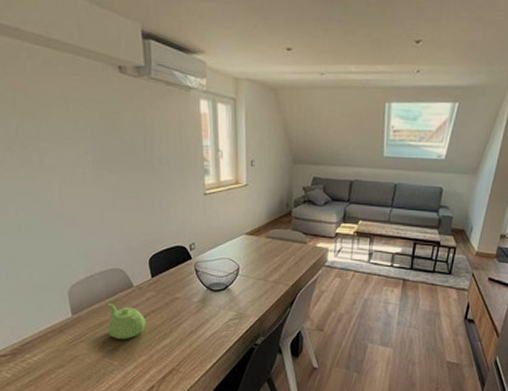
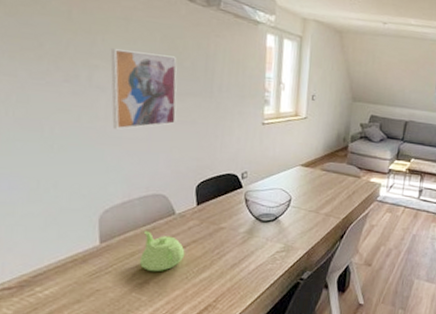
wall art: none [56,130,124,209] -> present [110,49,177,130]

